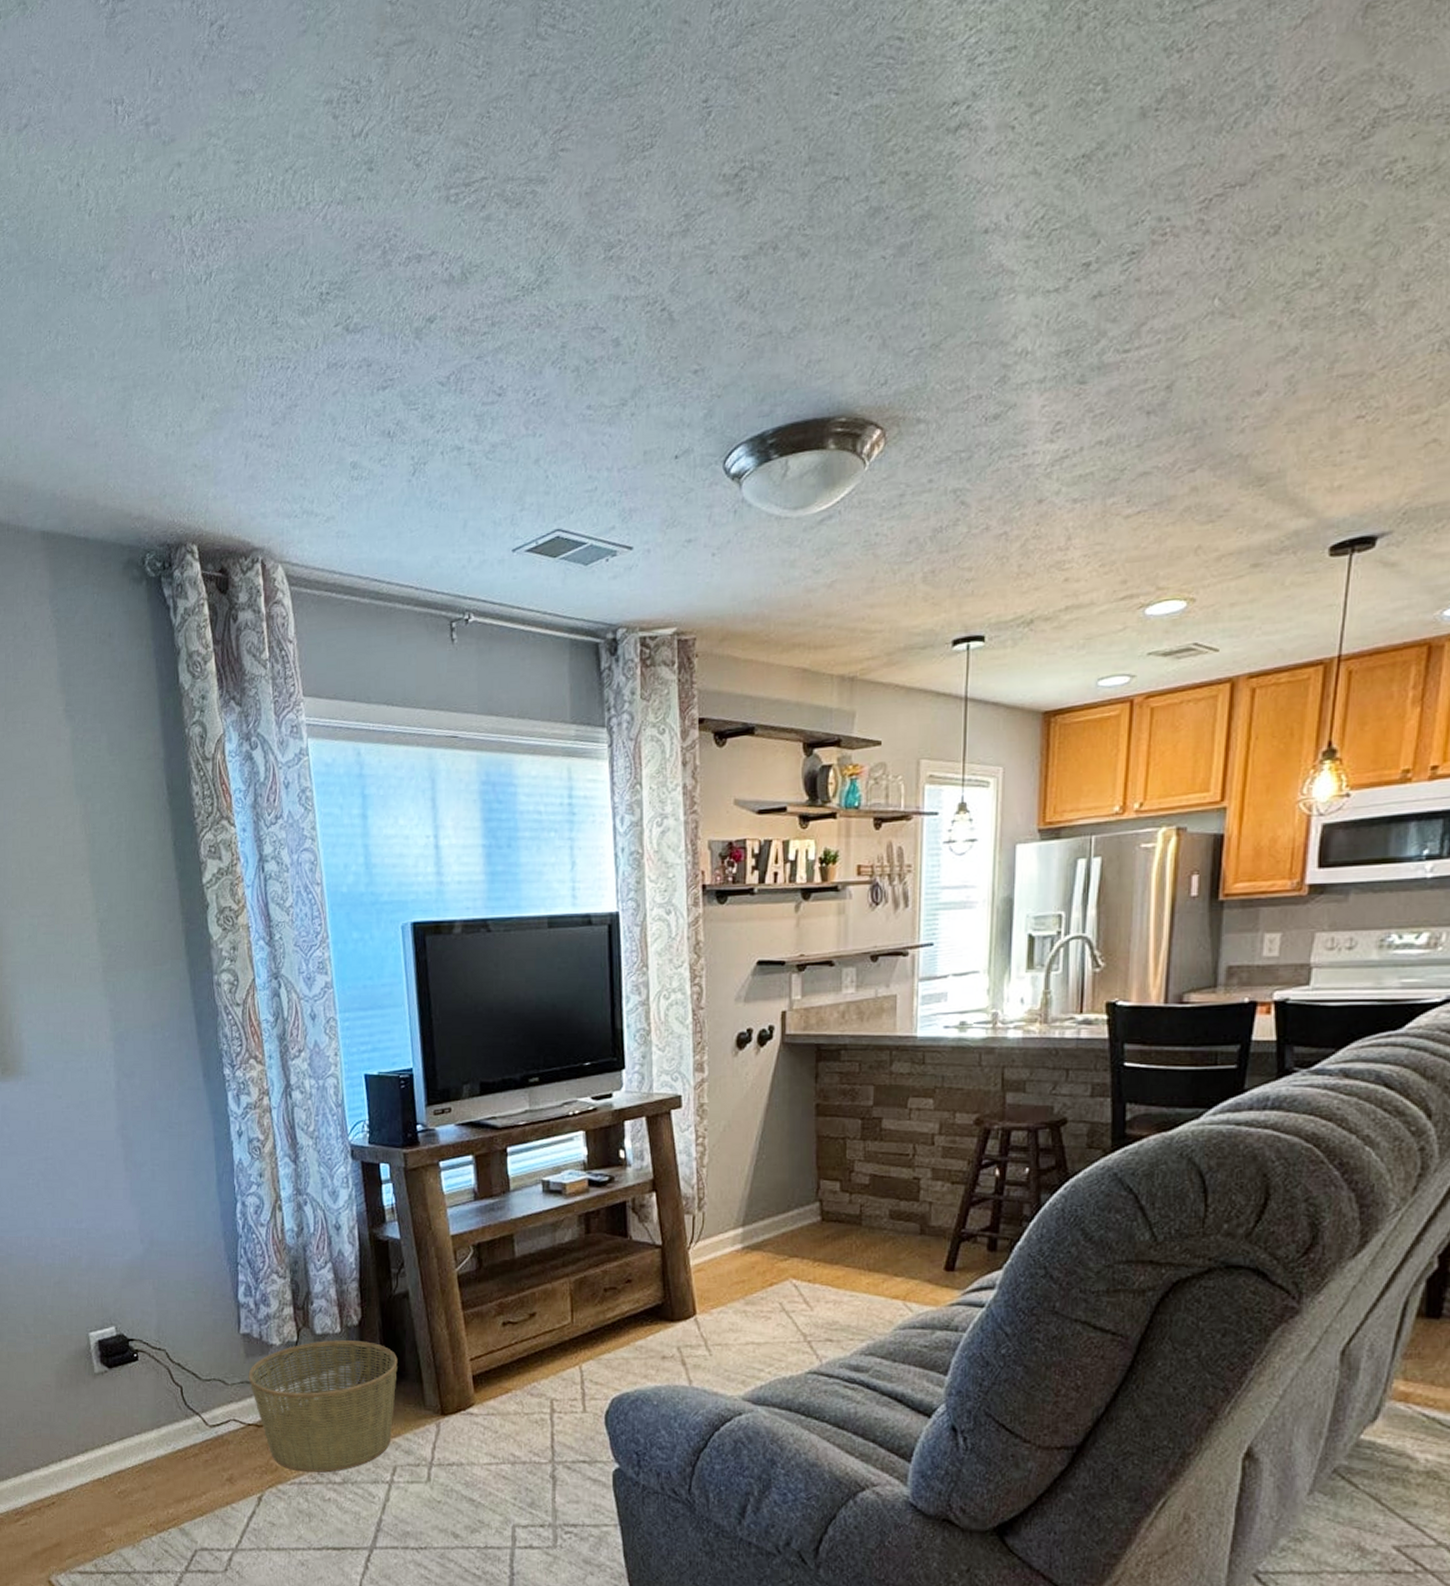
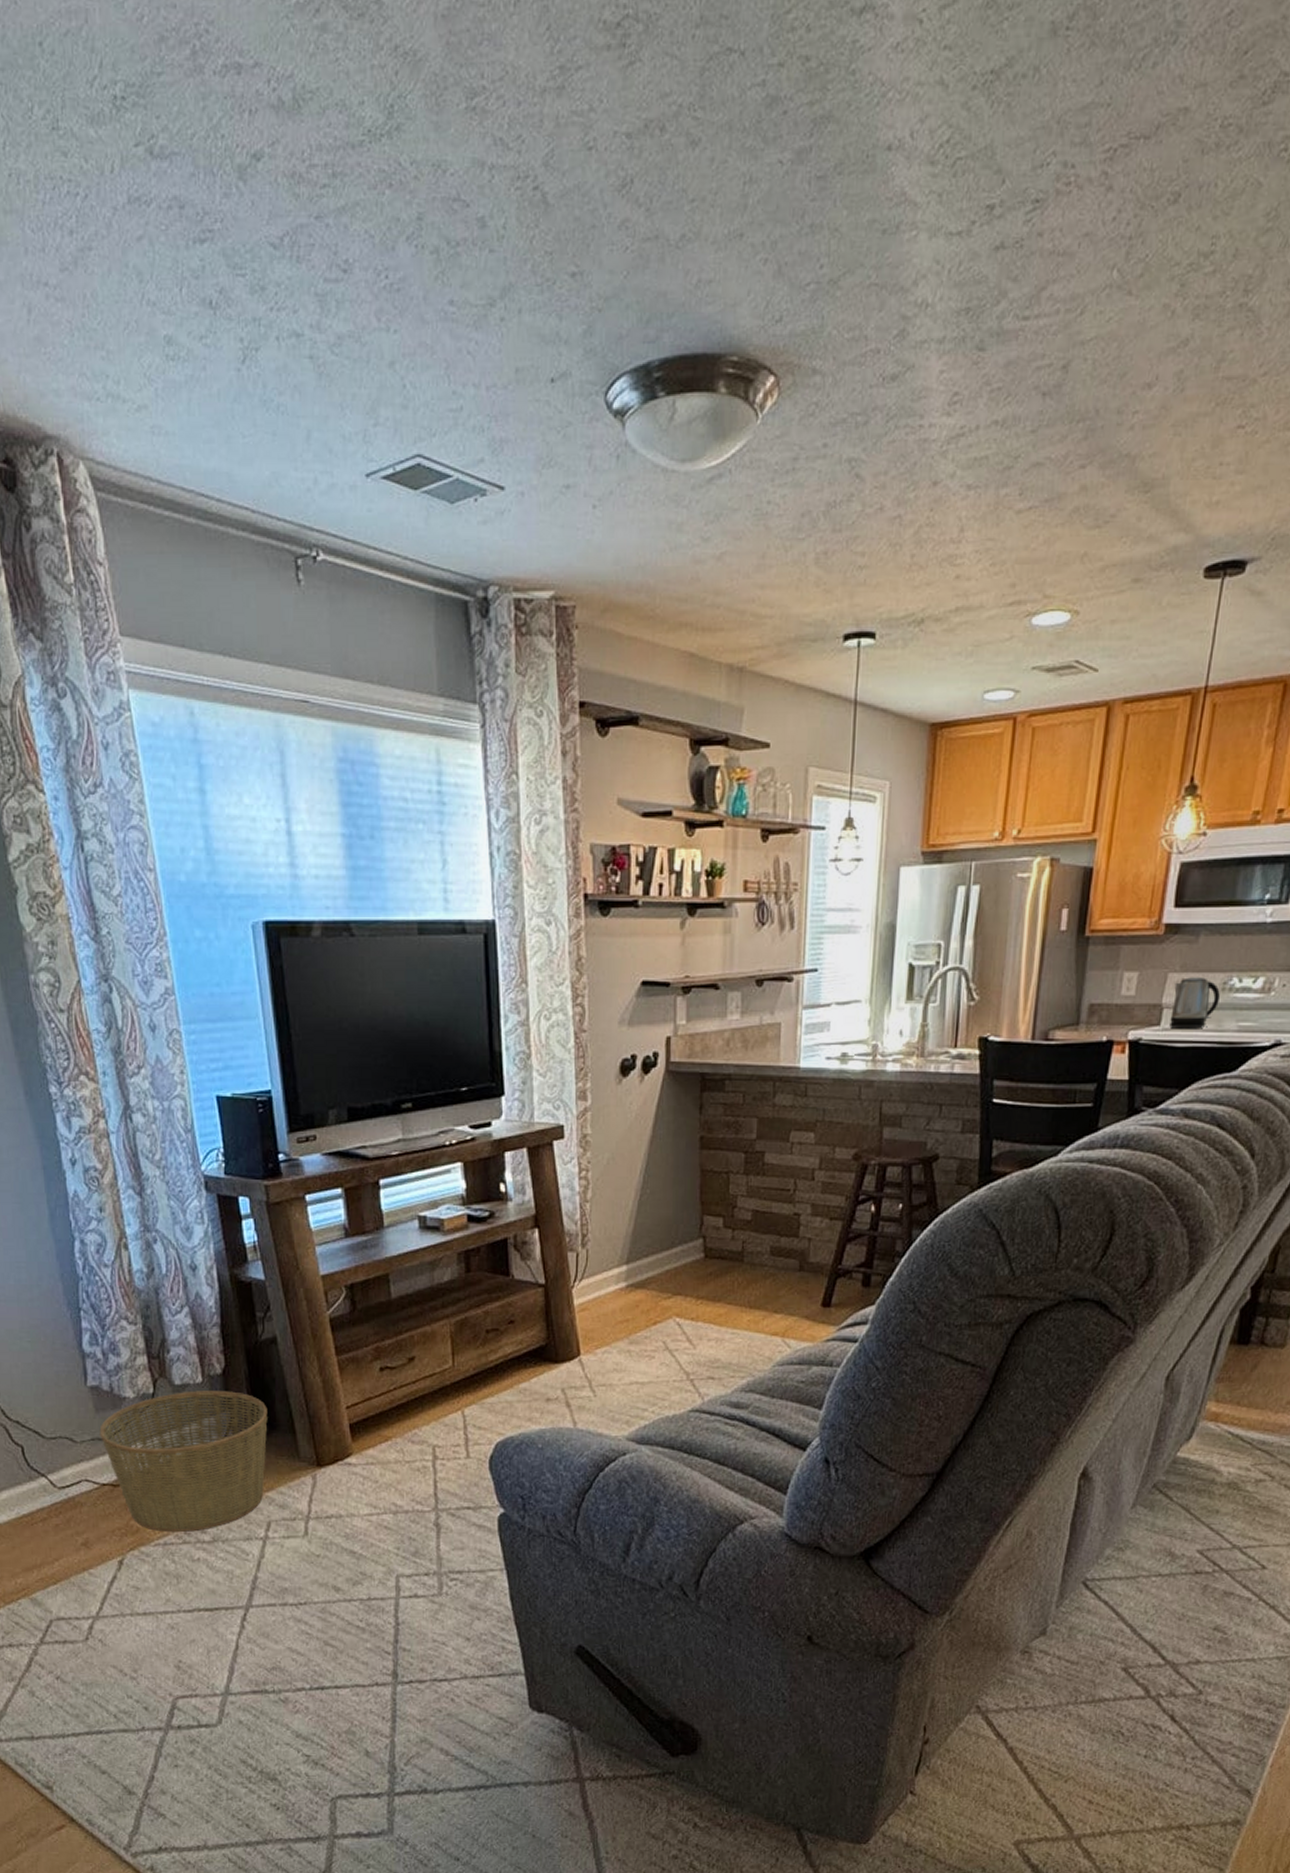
kettle: none [1320,935,1377,988] -> present [1169,977,1220,1029]

